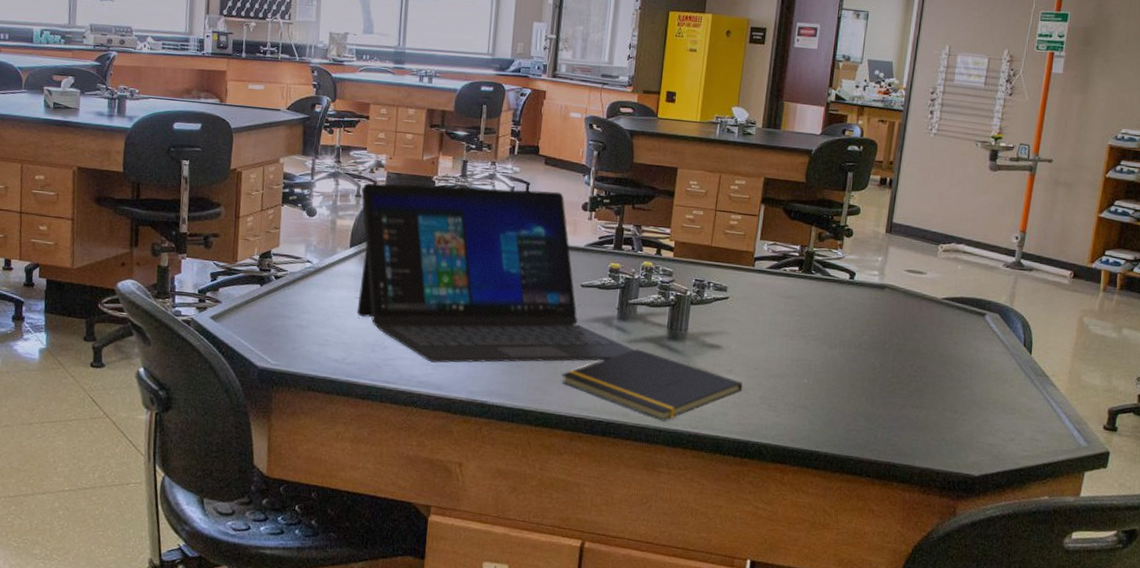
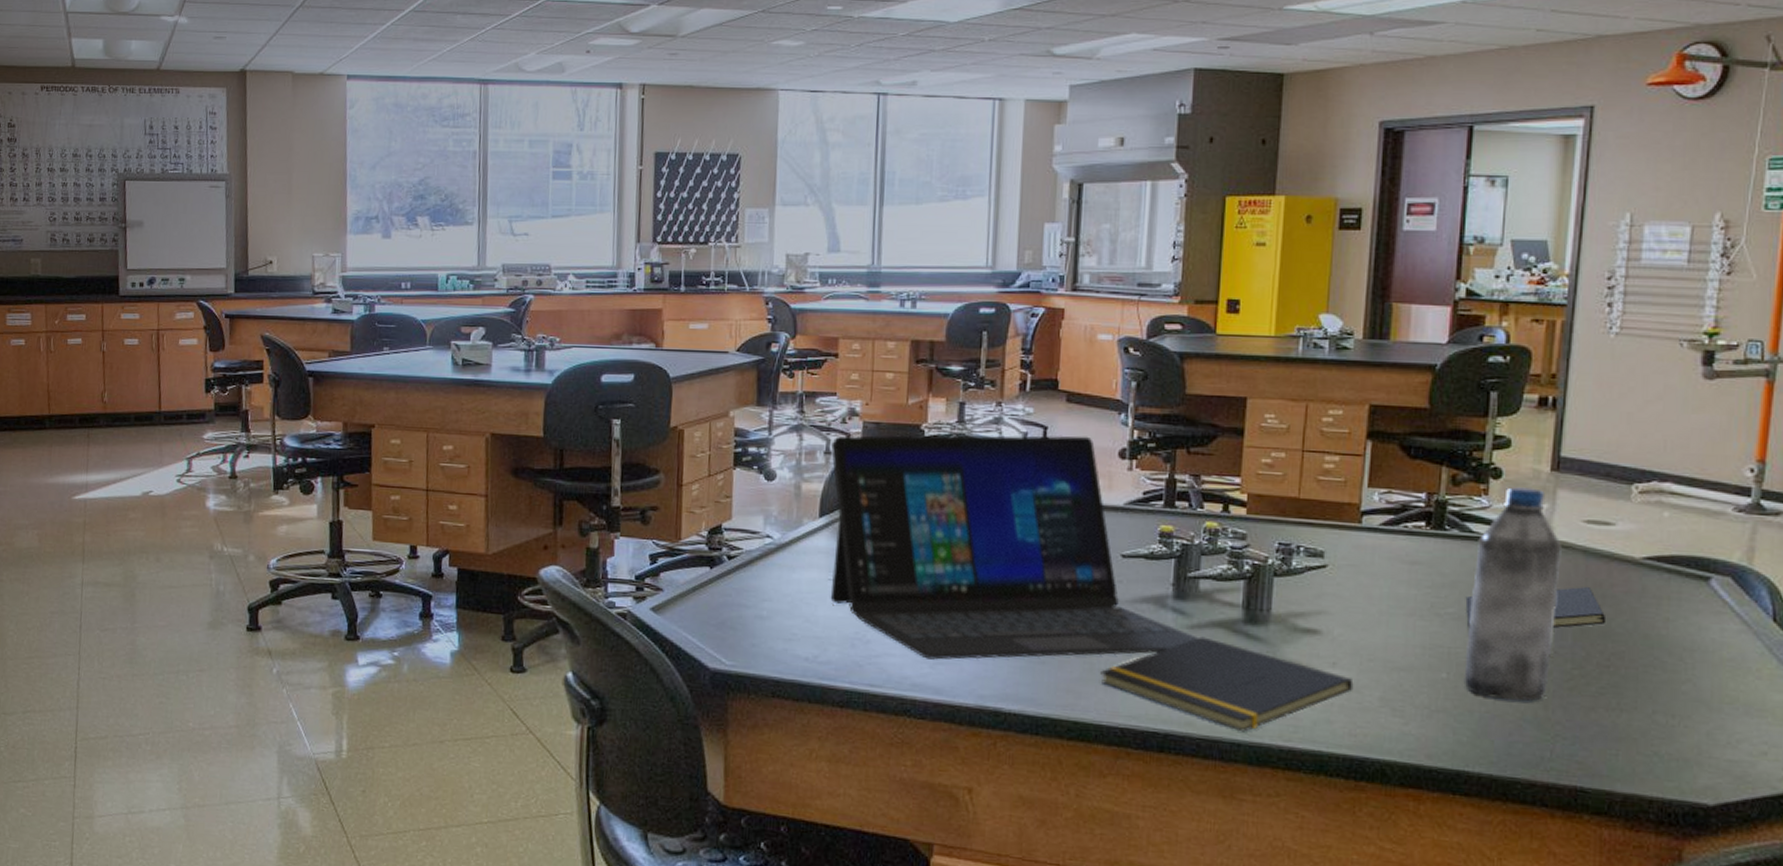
water bottle: none [819,243,890,401] -> present [1463,487,1562,702]
notepad: none [823,318,917,348] -> present [1465,586,1607,630]

